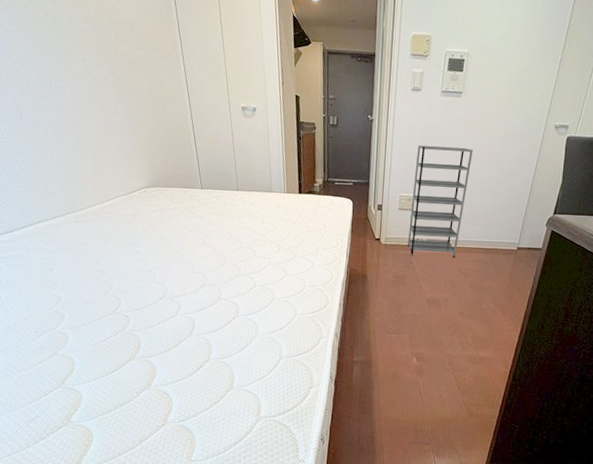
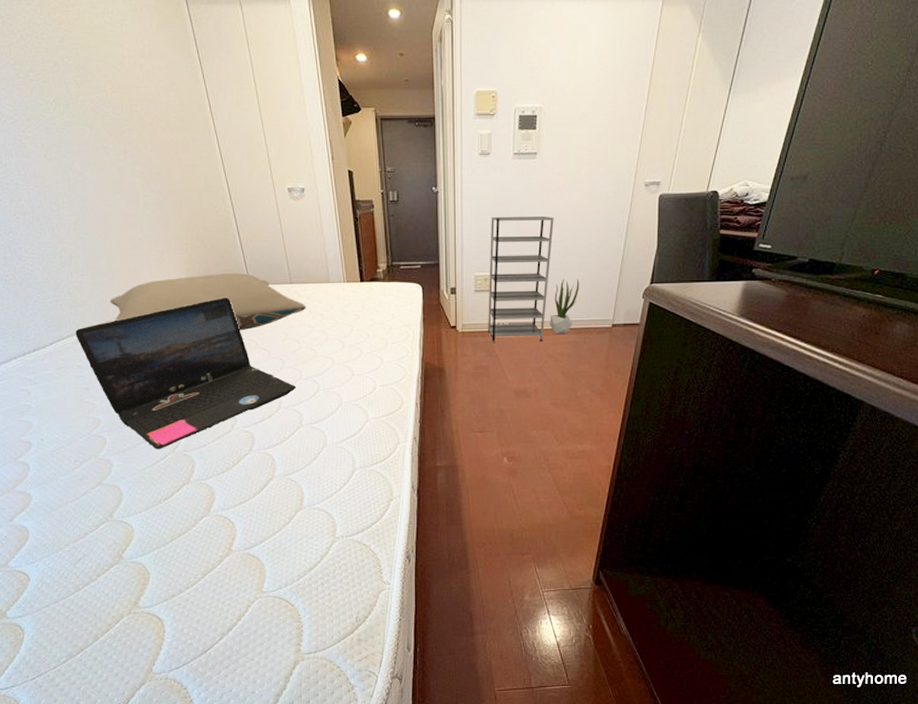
laptop: none [45,198,236,328] -> present [75,298,297,449]
pillow: none [77,177,250,229] -> present [109,272,307,331]
potted plant: none [462,204,492,253] -> present [550,278,580,334]

